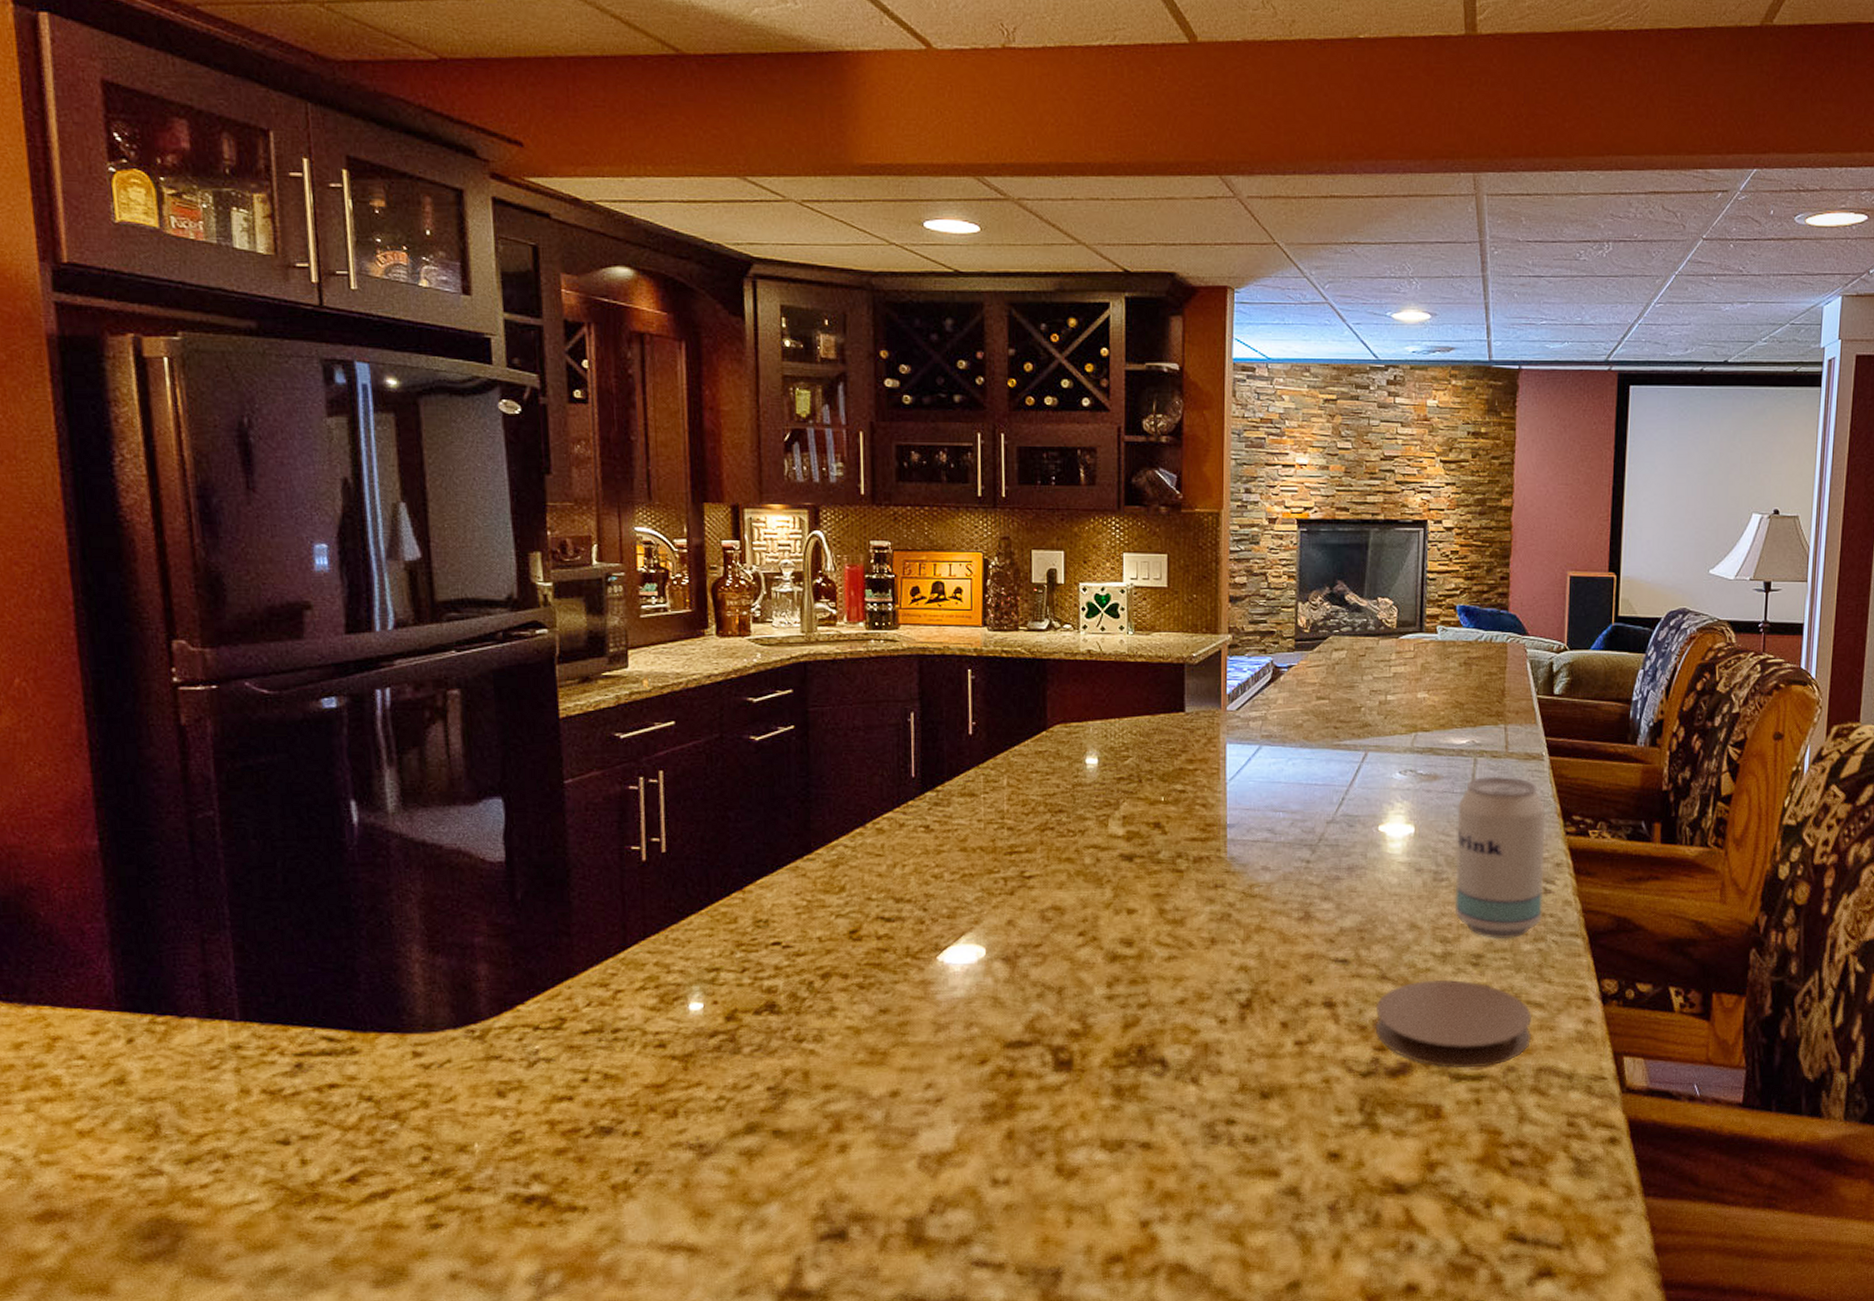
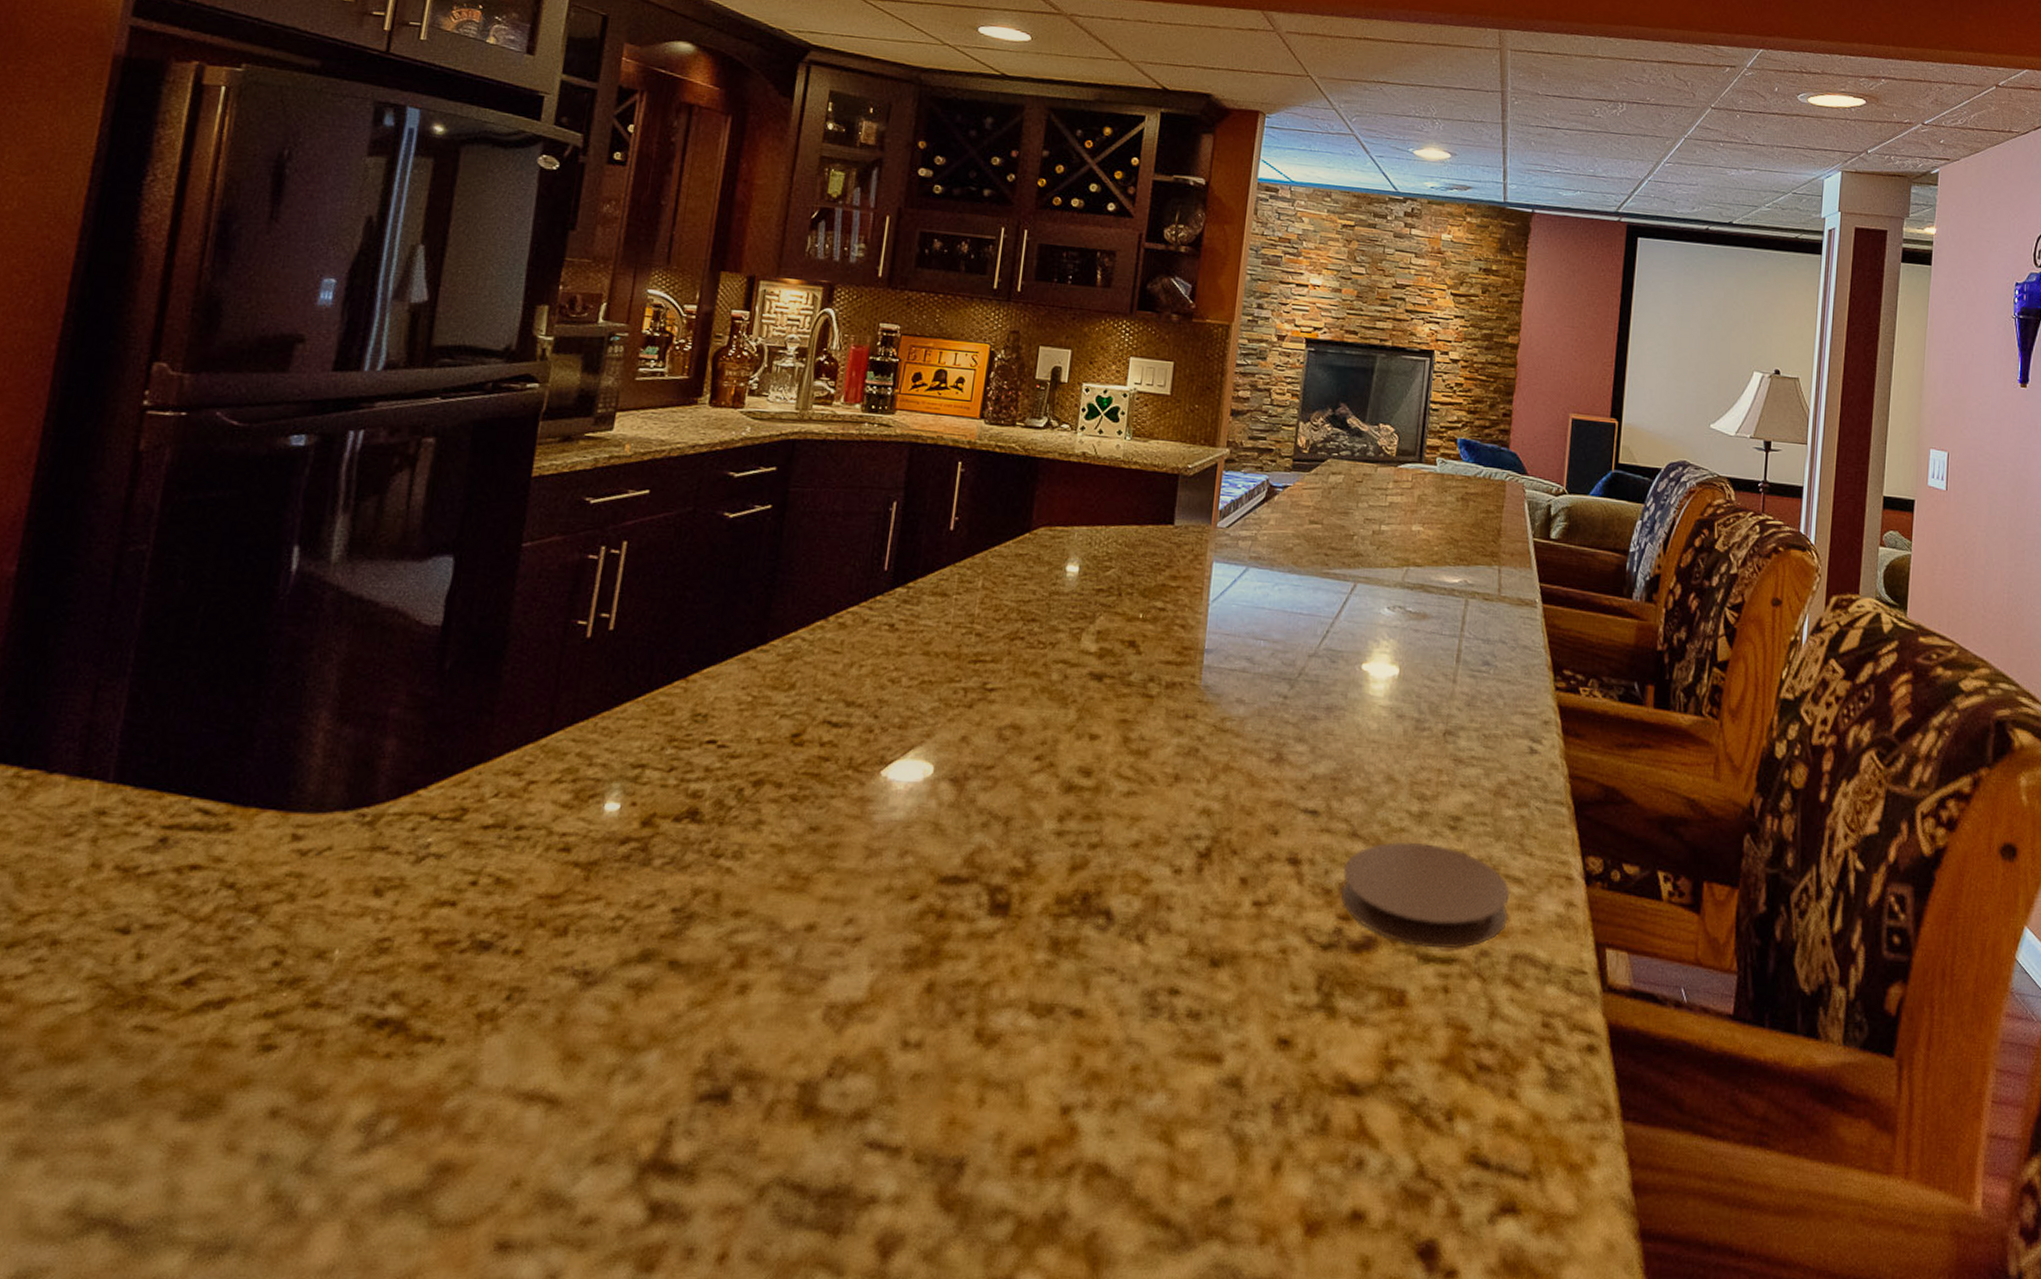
beverage can: present [1454,776,1545,940] -> none [1434,620,1535,802]

